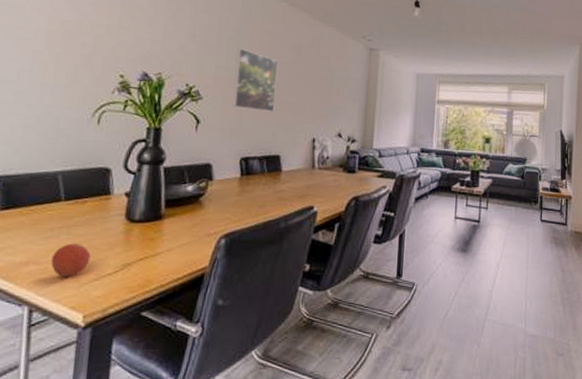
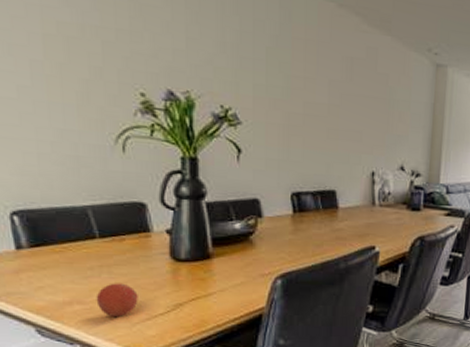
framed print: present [233,47,279,112] -> none [278,61,328,141]

